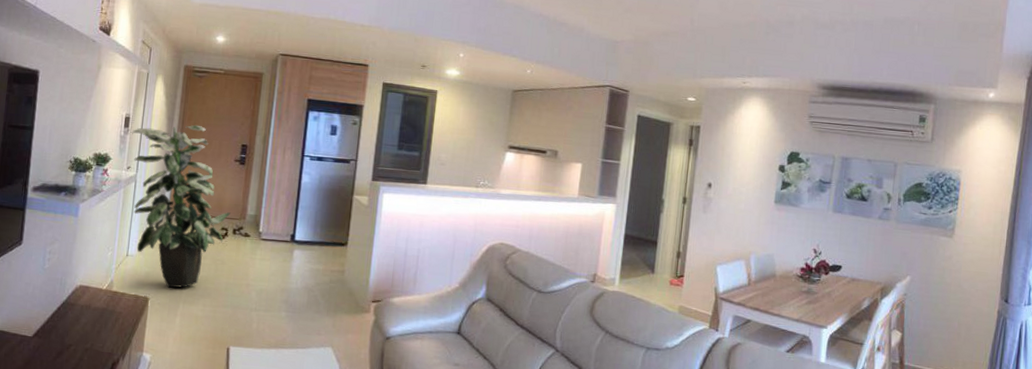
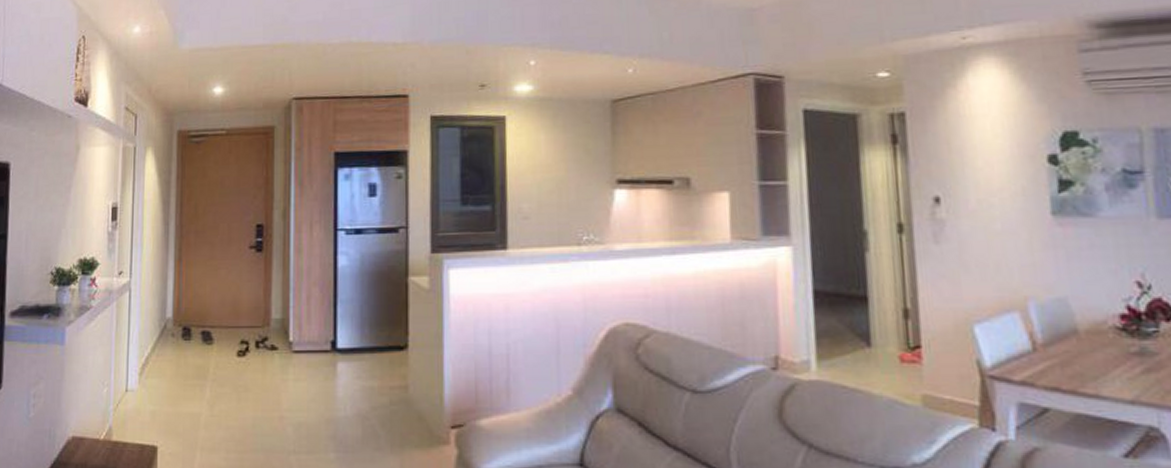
indoor plant: present [132,124,231,288] -> none [122,205,250,431]

